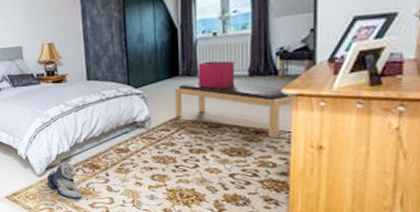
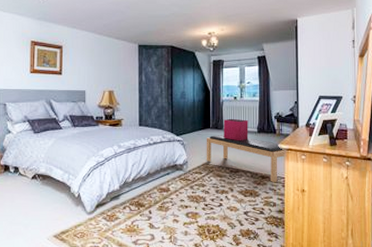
plush toy: present [46,162,82,199] -> none [96,200,127,236]

